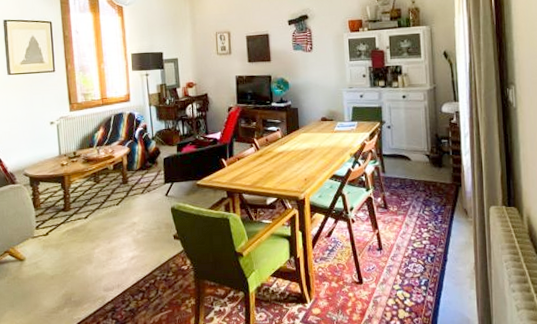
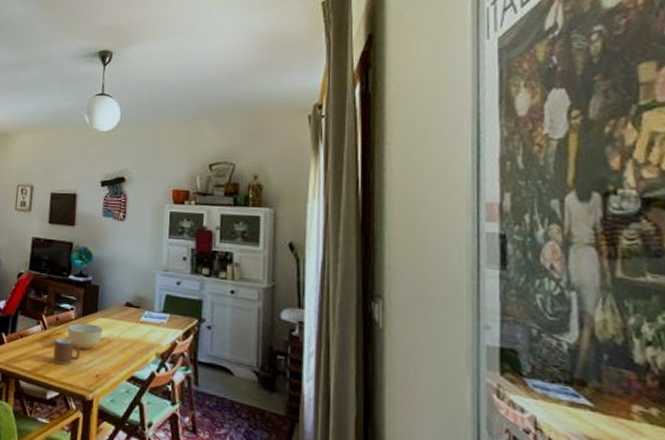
mug: none [266,153,290,176] -> present [53,337,81,365]
bowl: none [275,139,306,161] -> present [67,322,103,350]

